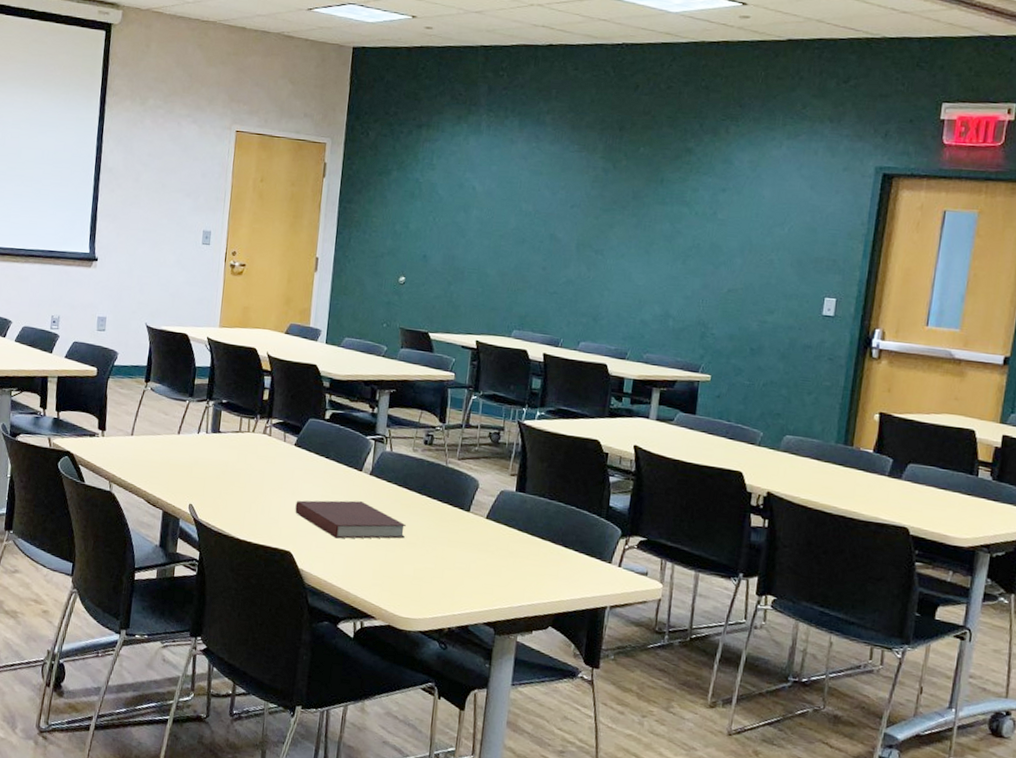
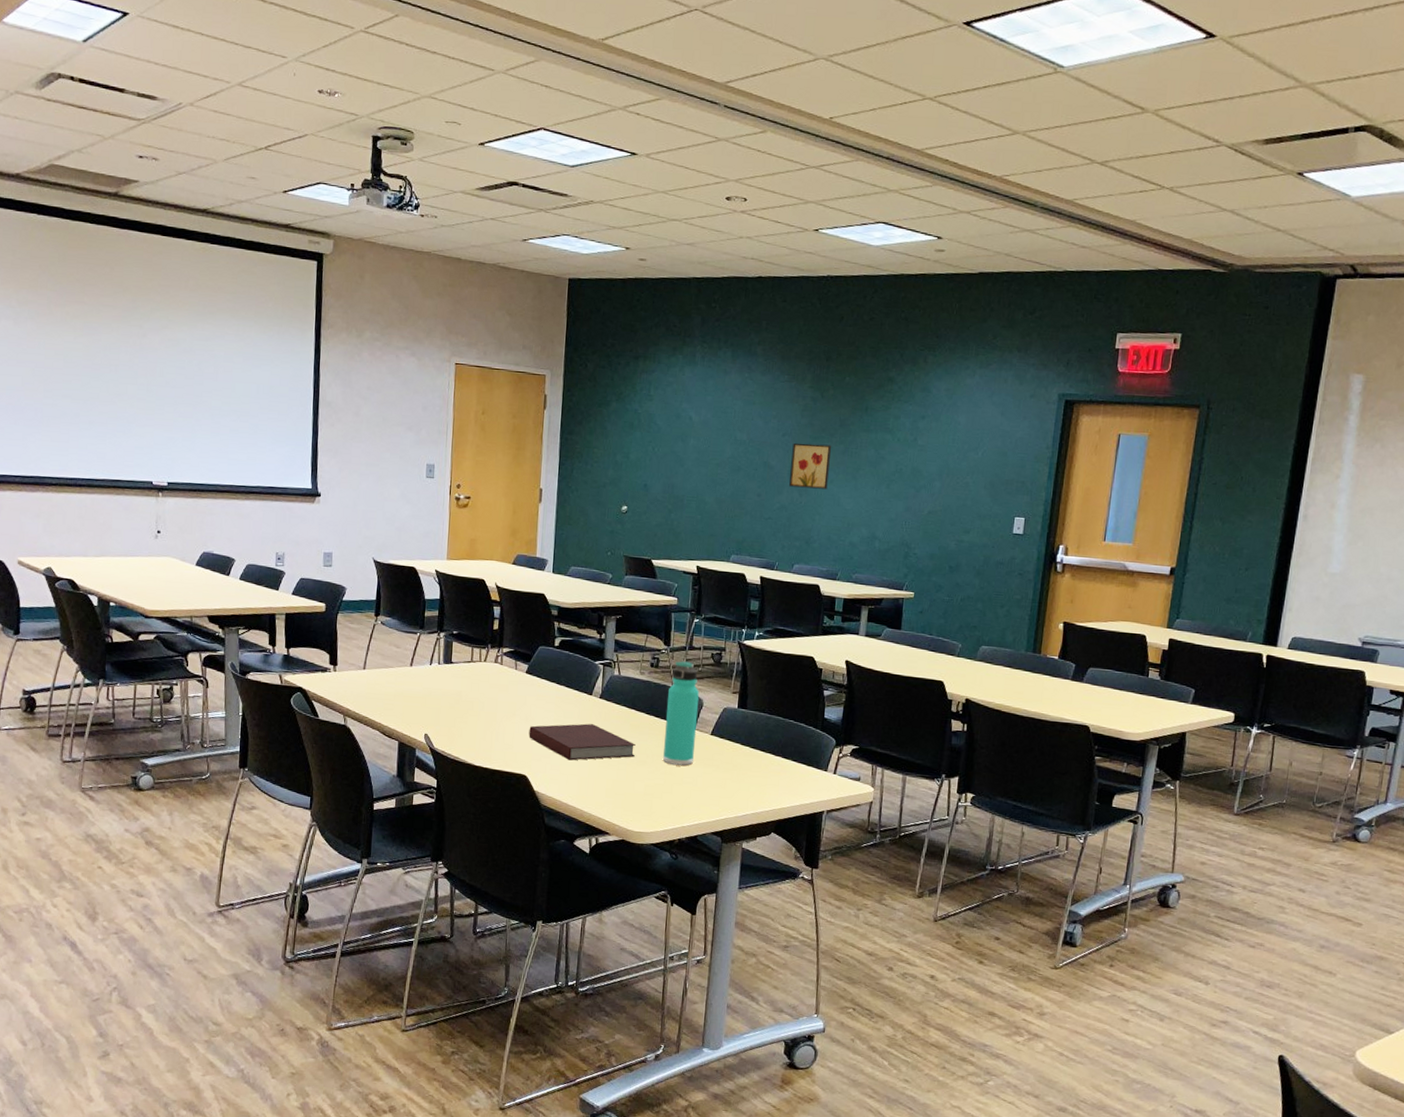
thermos bottle: none [434,439,476,550] -> present [663,660,700,766]
wall art: none [577,215,623,264] -> present [789,443,831,490]

